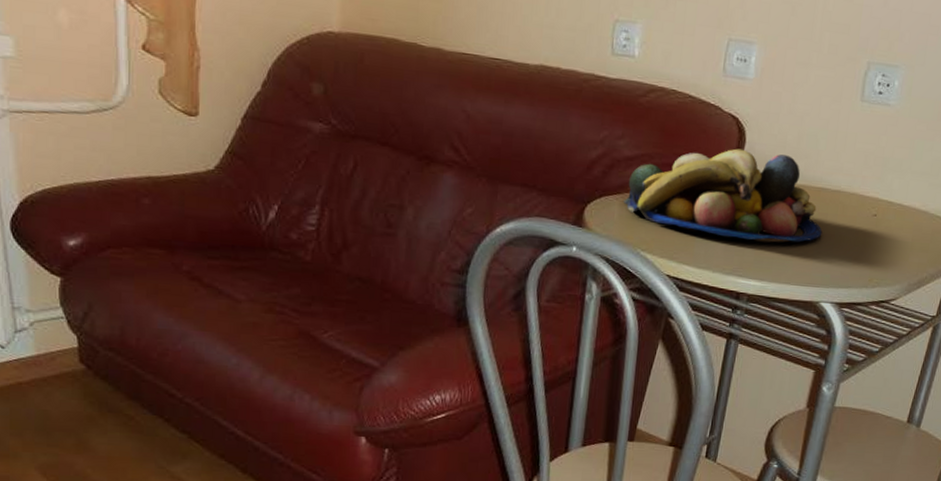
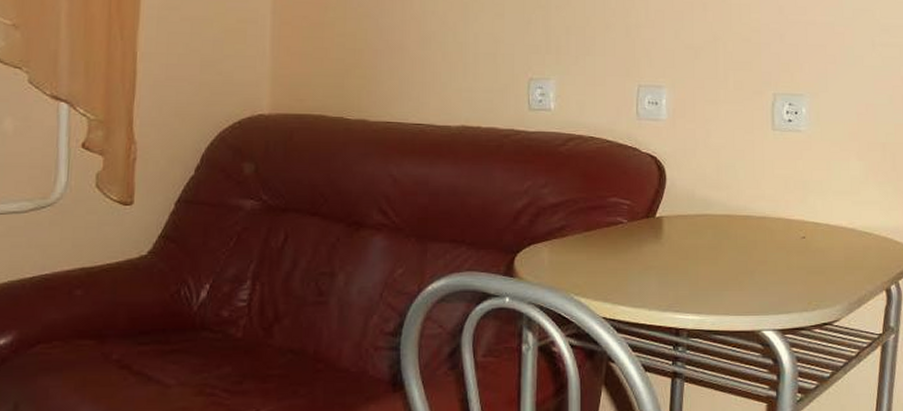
fruit bowl: present [622,148,823,243] -> none [551,186,754,275]

